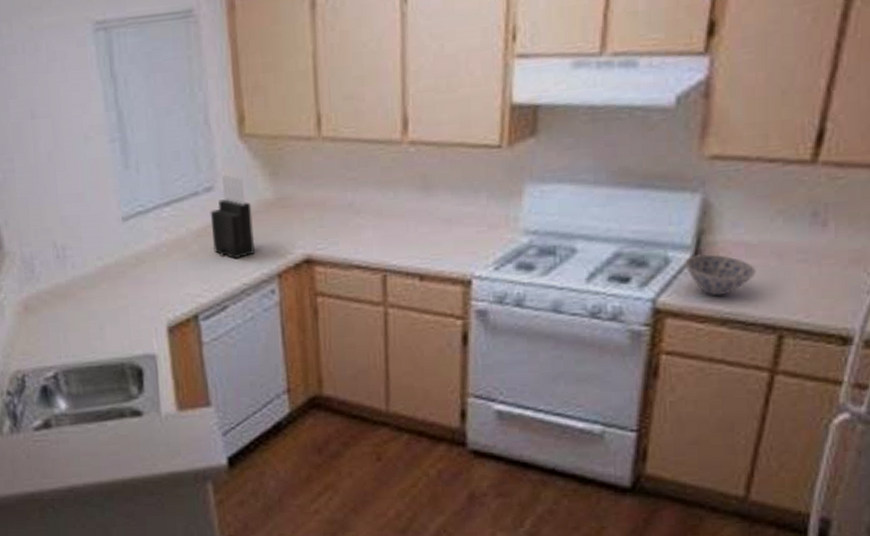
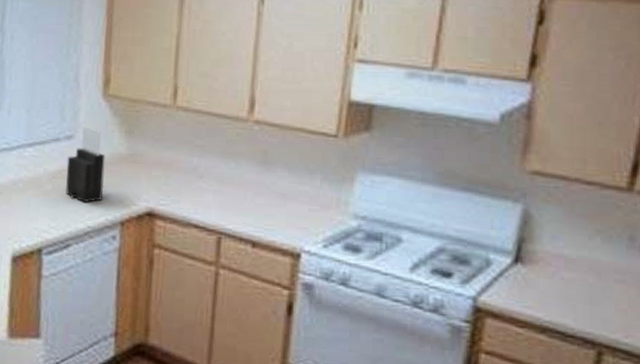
bowl: present [685,253,756,297] -> none [506,260,575,304]

